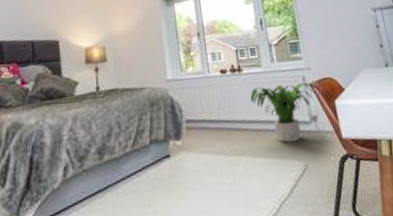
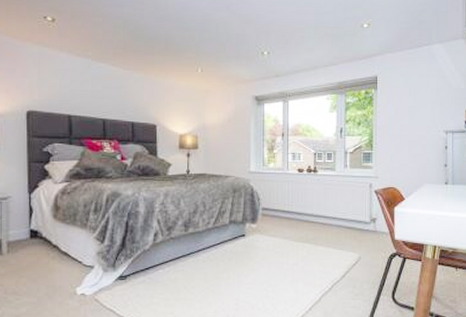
potted plant: present [250,82,314,143] -> none [321,188,378,237]

